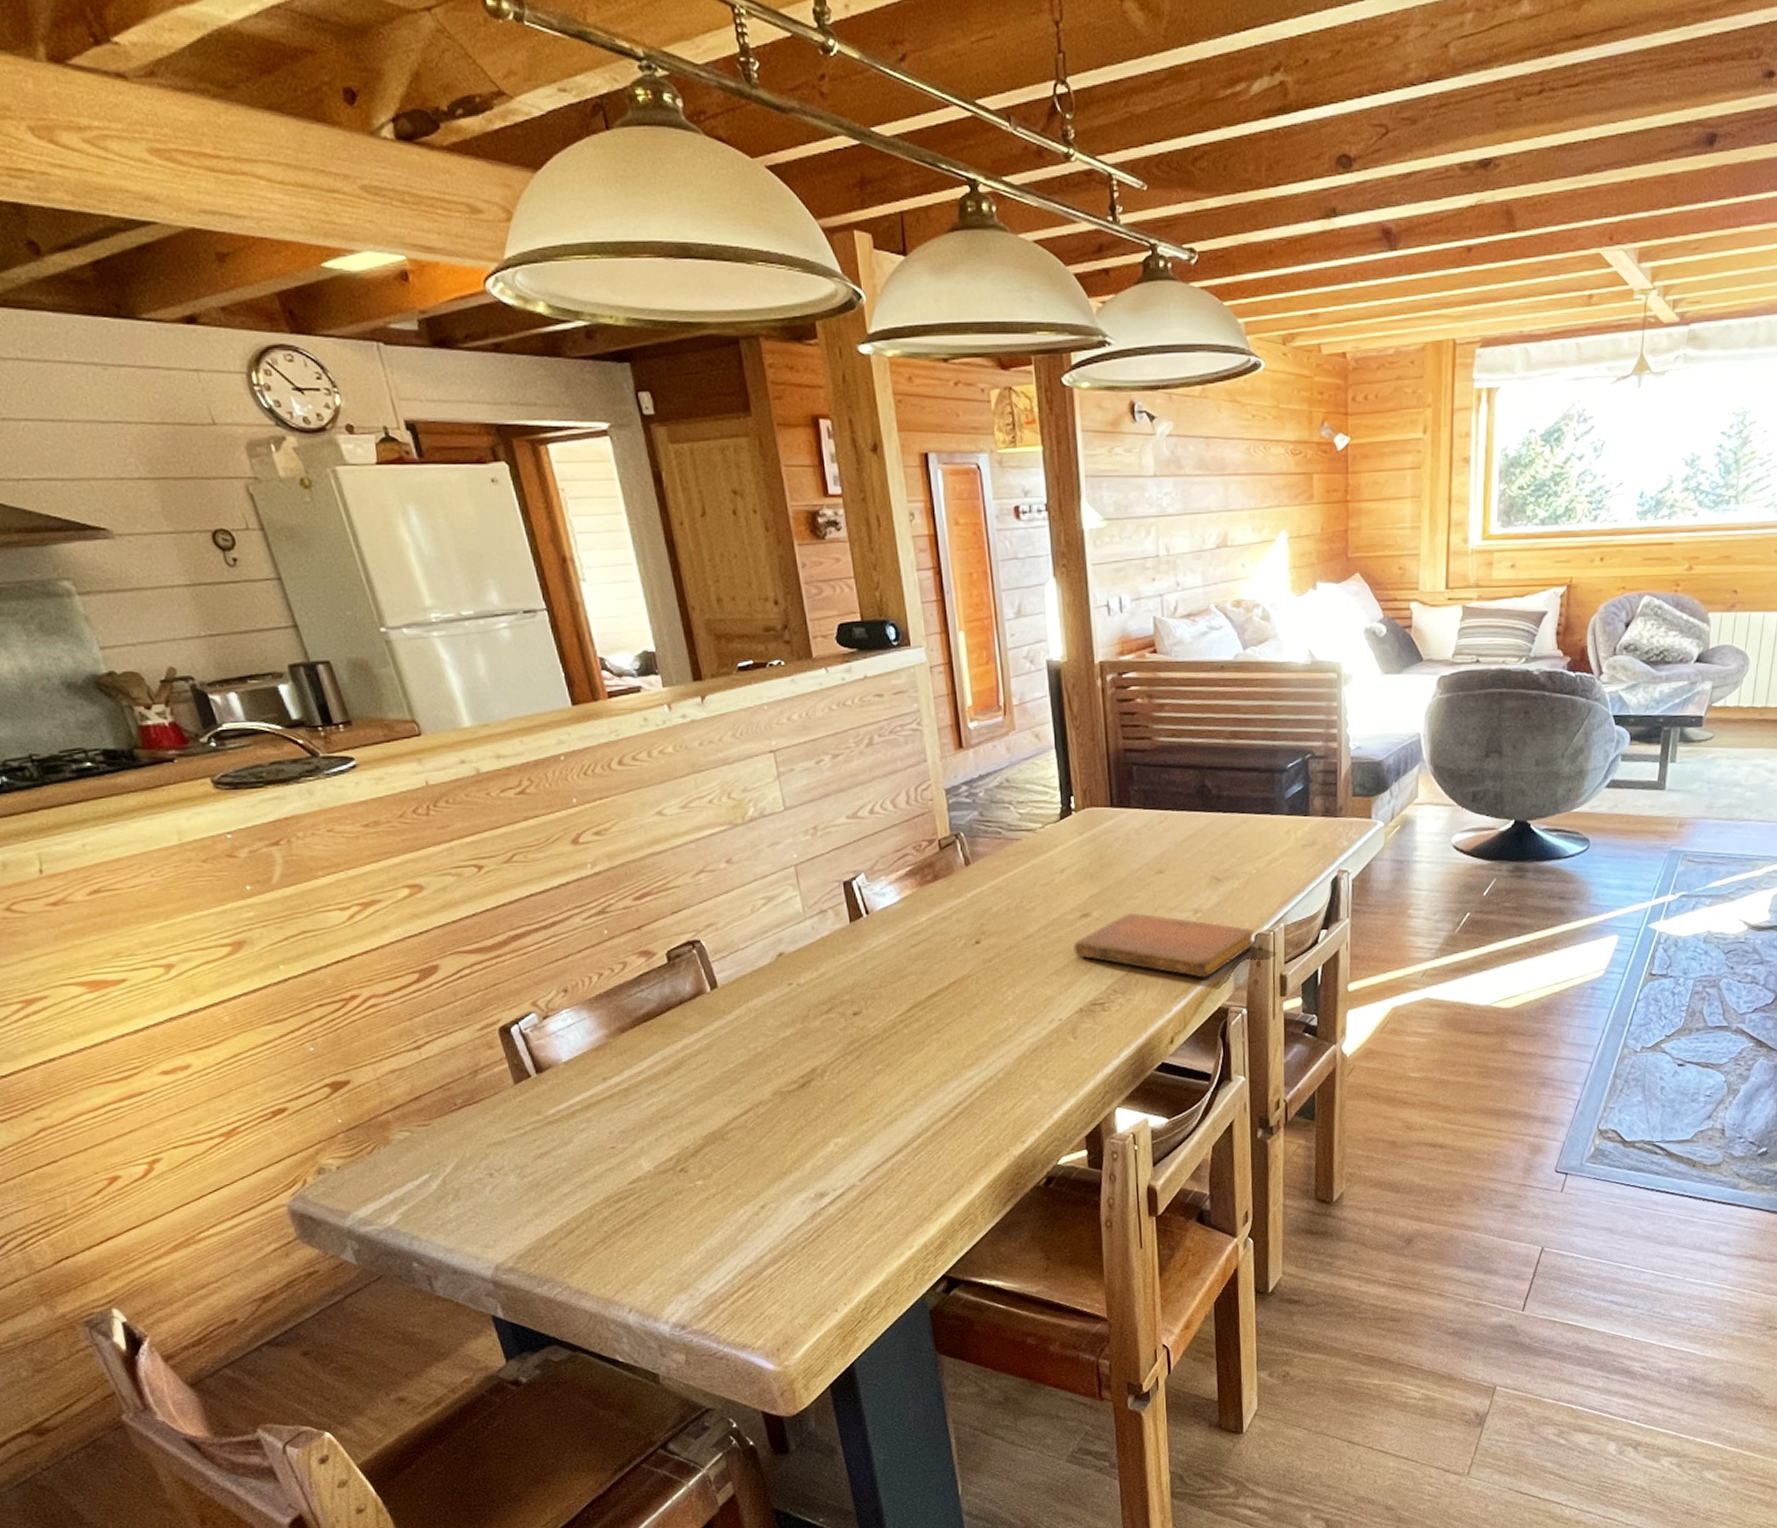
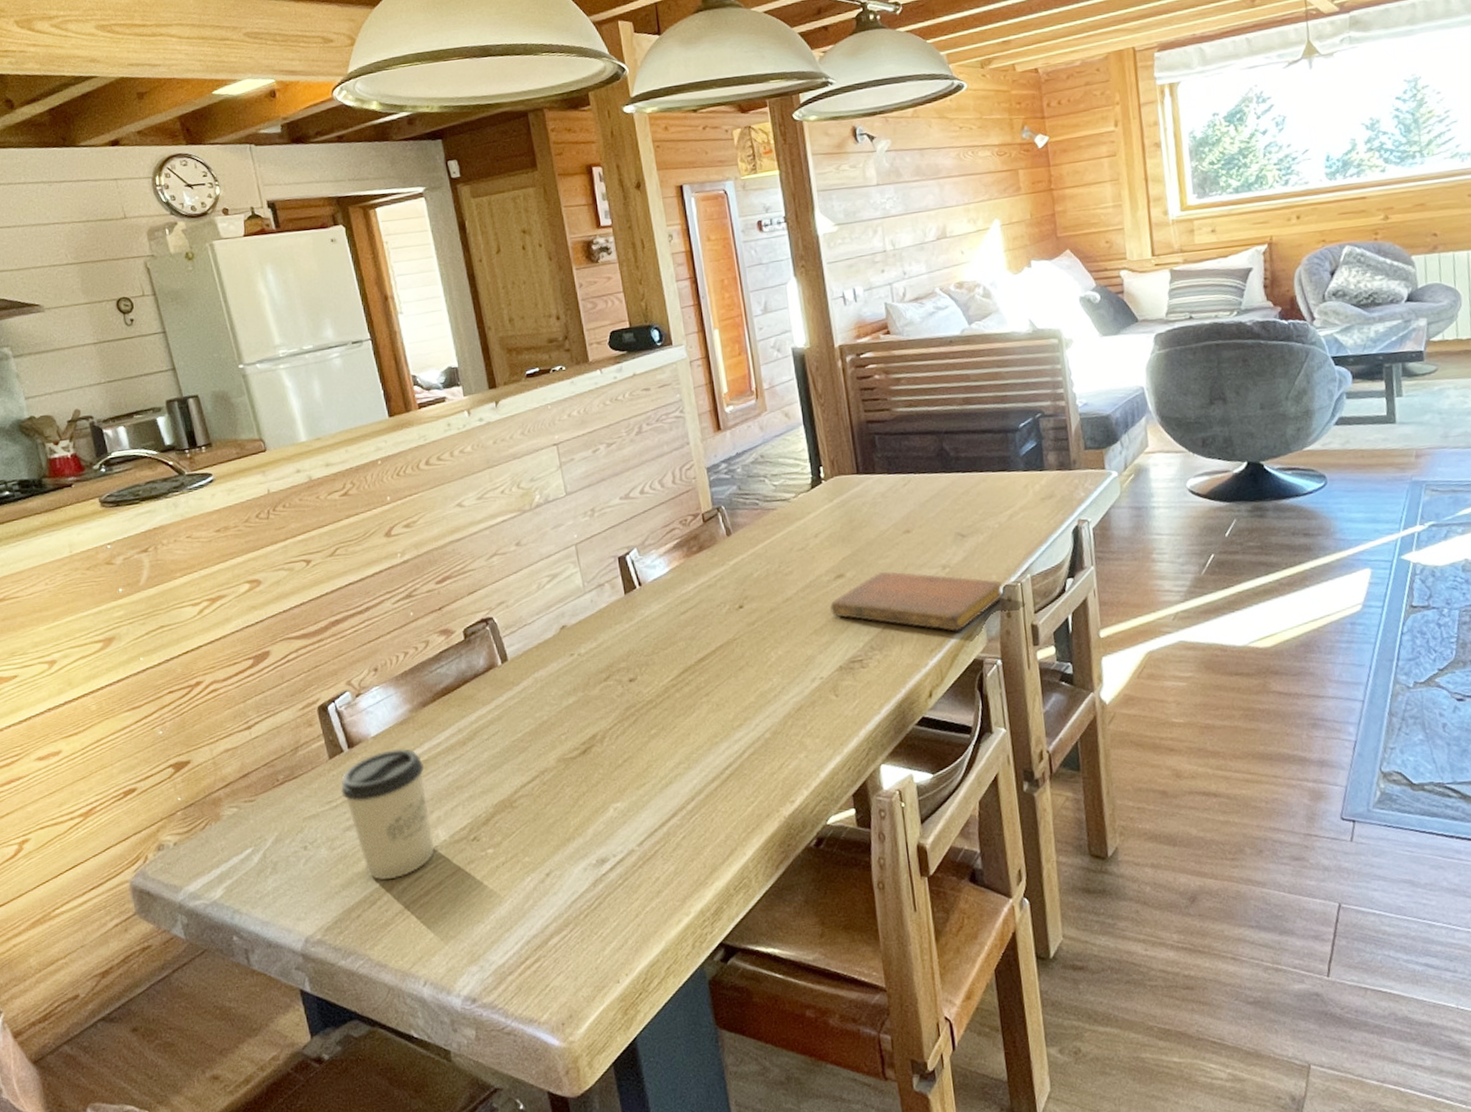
cup: none [529,1076,638,1209] -> present [341,749,435,880]

